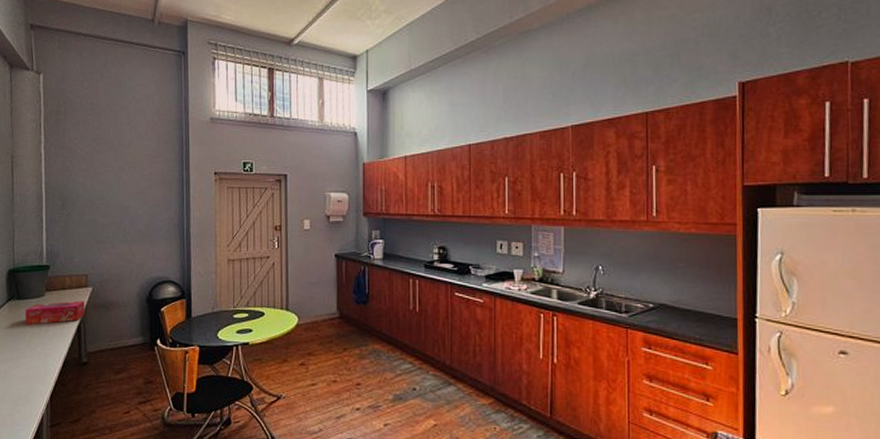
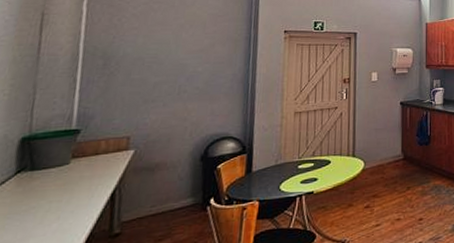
tissue box: present [25,300,86,326] -> none [38,165,123,200]

